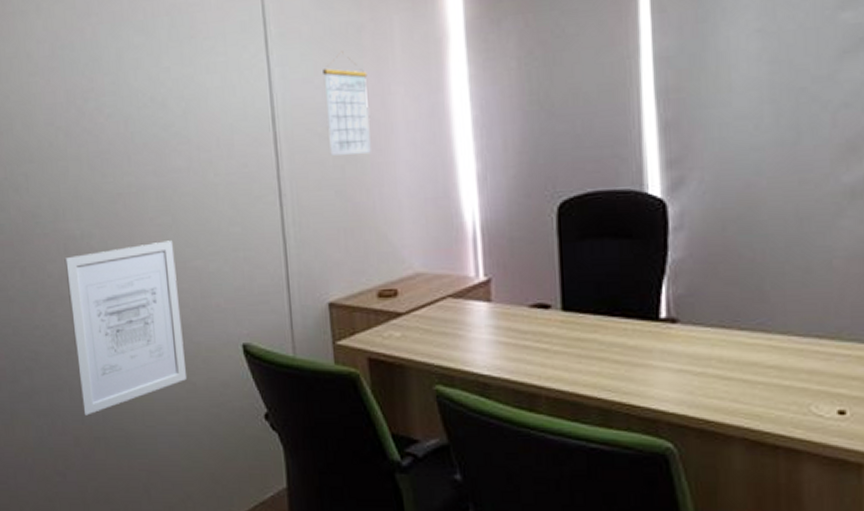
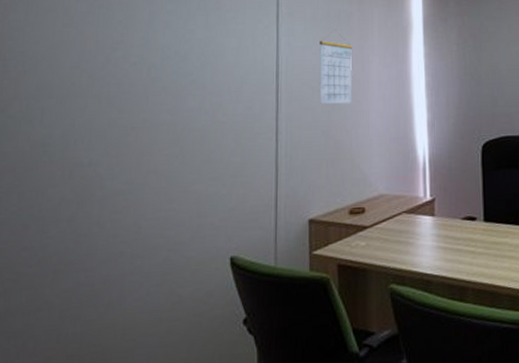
wall art: present [64,240,188,416] -> none [59,168,178,334]

